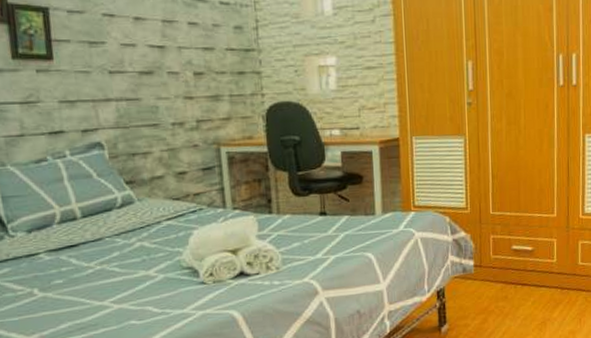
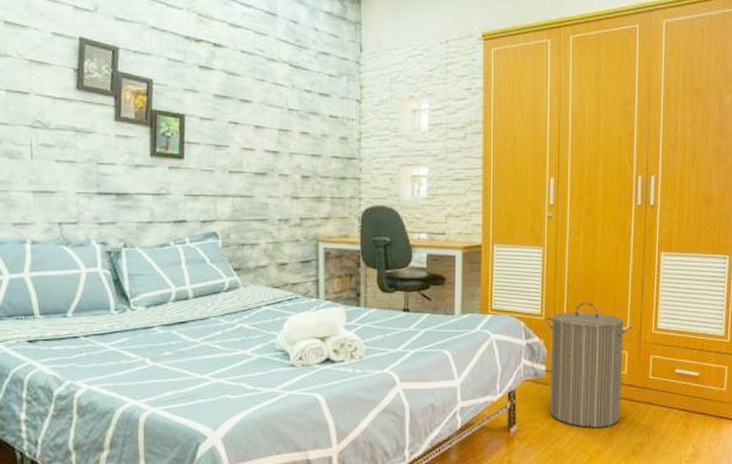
laundry hamper: none [471,191,560,320] -> present [546,302,632,428]

